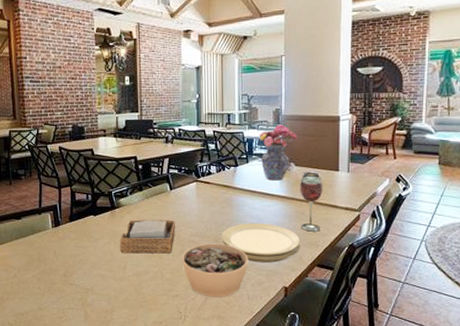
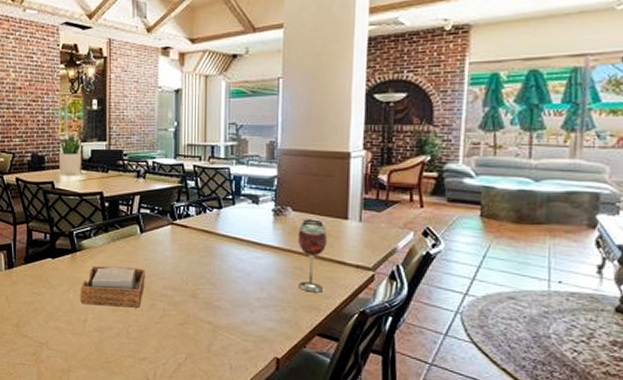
planter: none [96,106,117,144] -> present [58,133,82,177]
salad: present [182,243,248,298] -> none [152,299,232,365]
plate: present [221,223,301,263] -> none [199,277,298,327]
flower arrangement: present [259,124,298,181] -> none [248,160,297,228]

